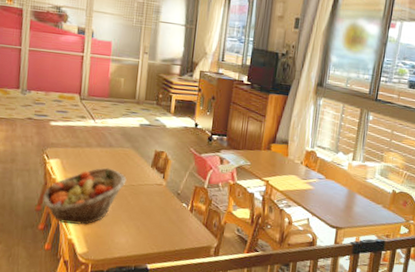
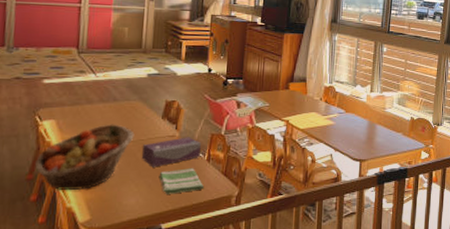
tissue box: none [132,186,185,212] -> present [141,137,201,167]
dish towel: none [146,216,187,238] -> present [158,168,205,194]

